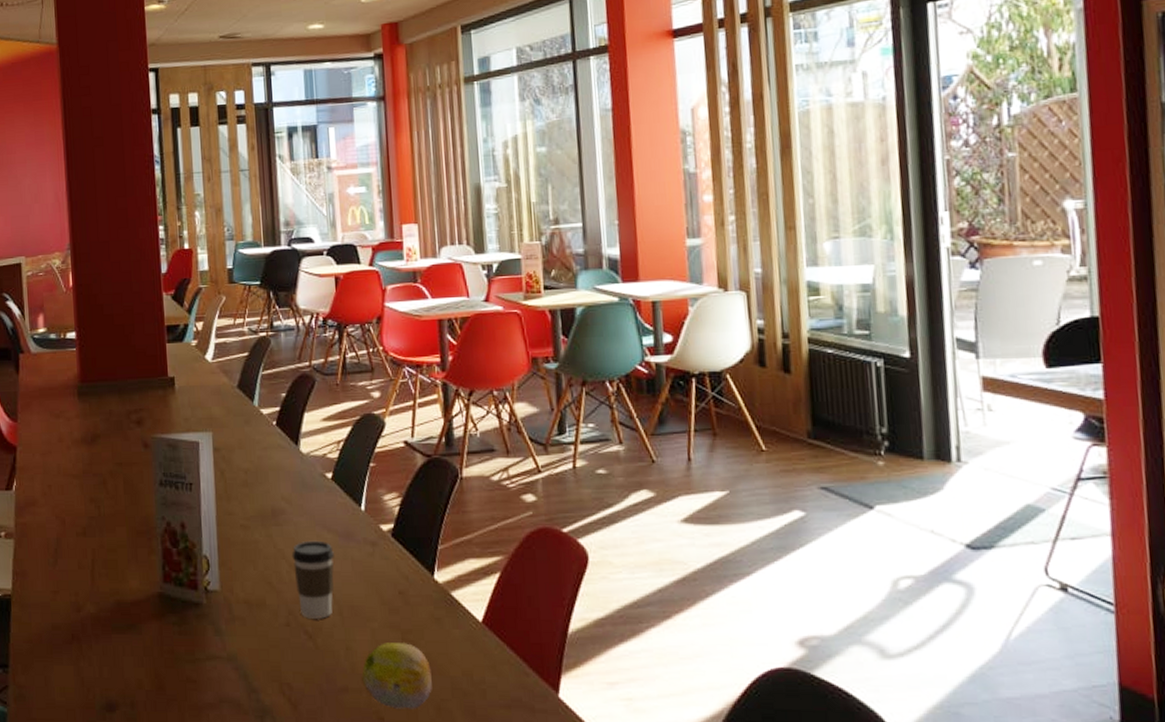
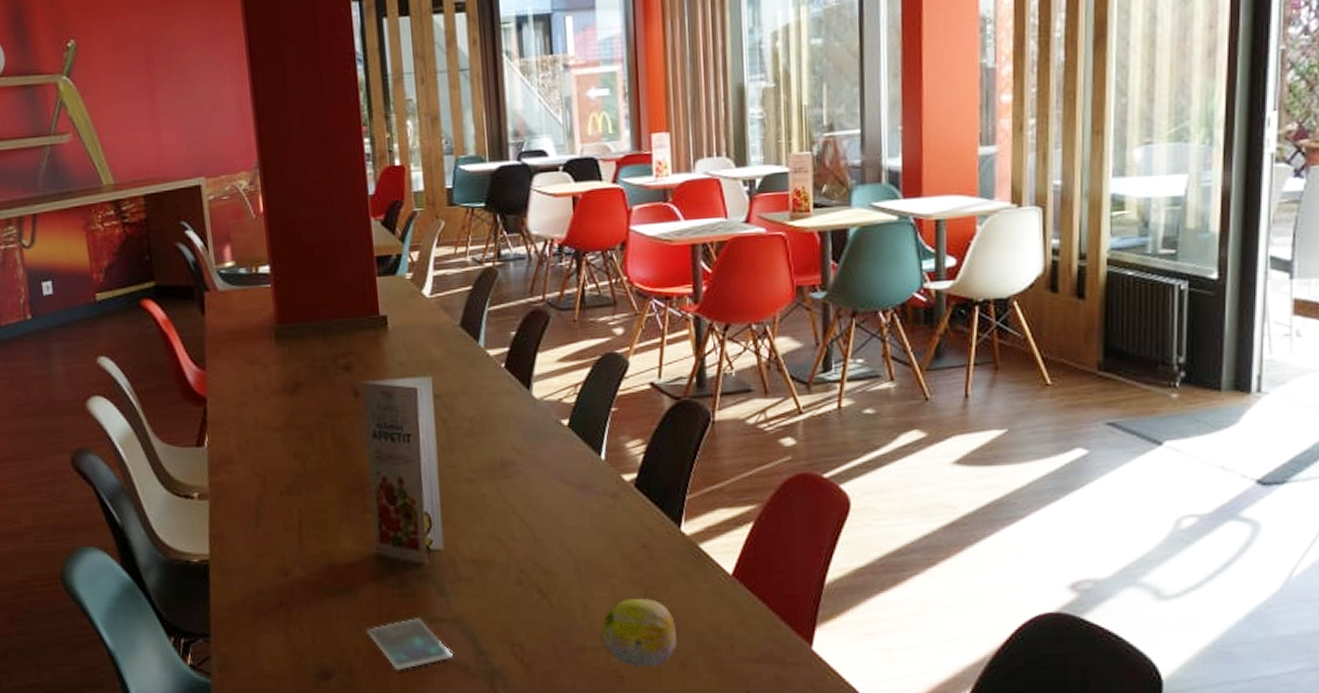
smartphone: none [149,655,227,706] -> present [367,618,453,671]
coffee cup: present [291,540,334,619] -> none [523,493,571,576]

